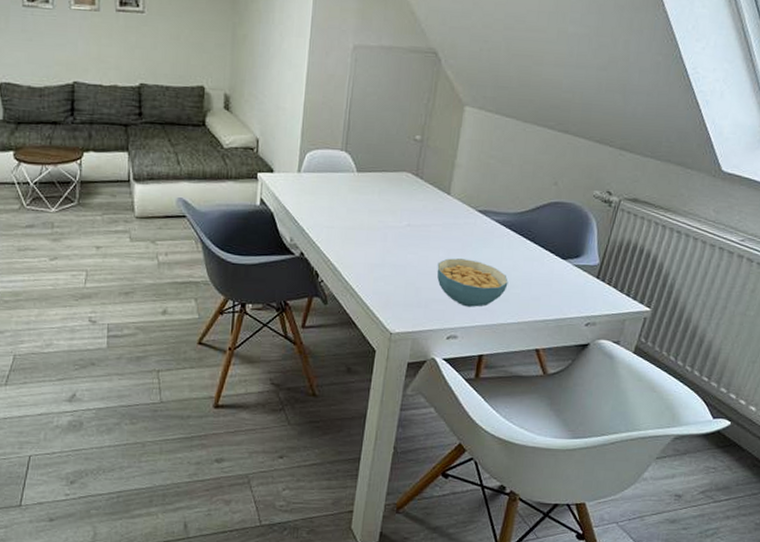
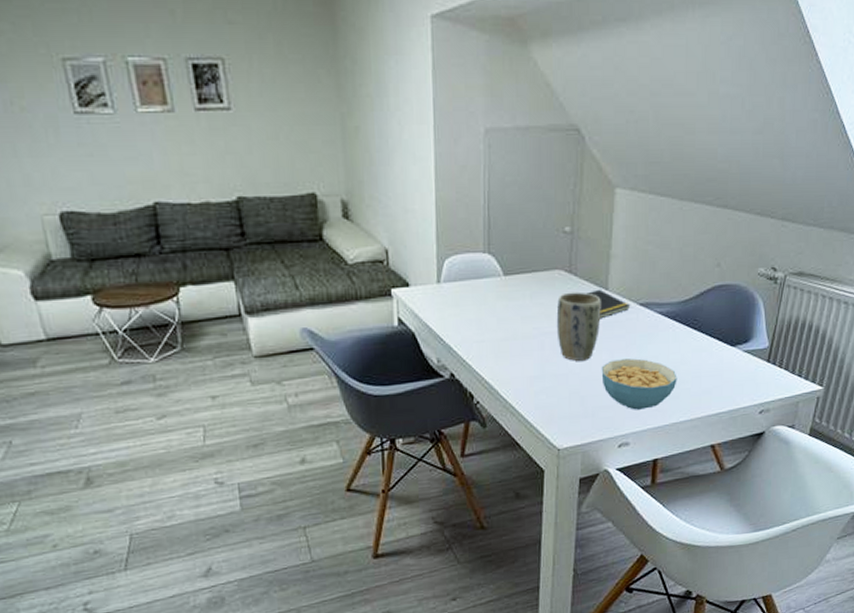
plant pot: none [399,193,443,255] -> present [556,292,601,361]
notepad: none [430,193,470,220] -> present [587,289,631,319]

